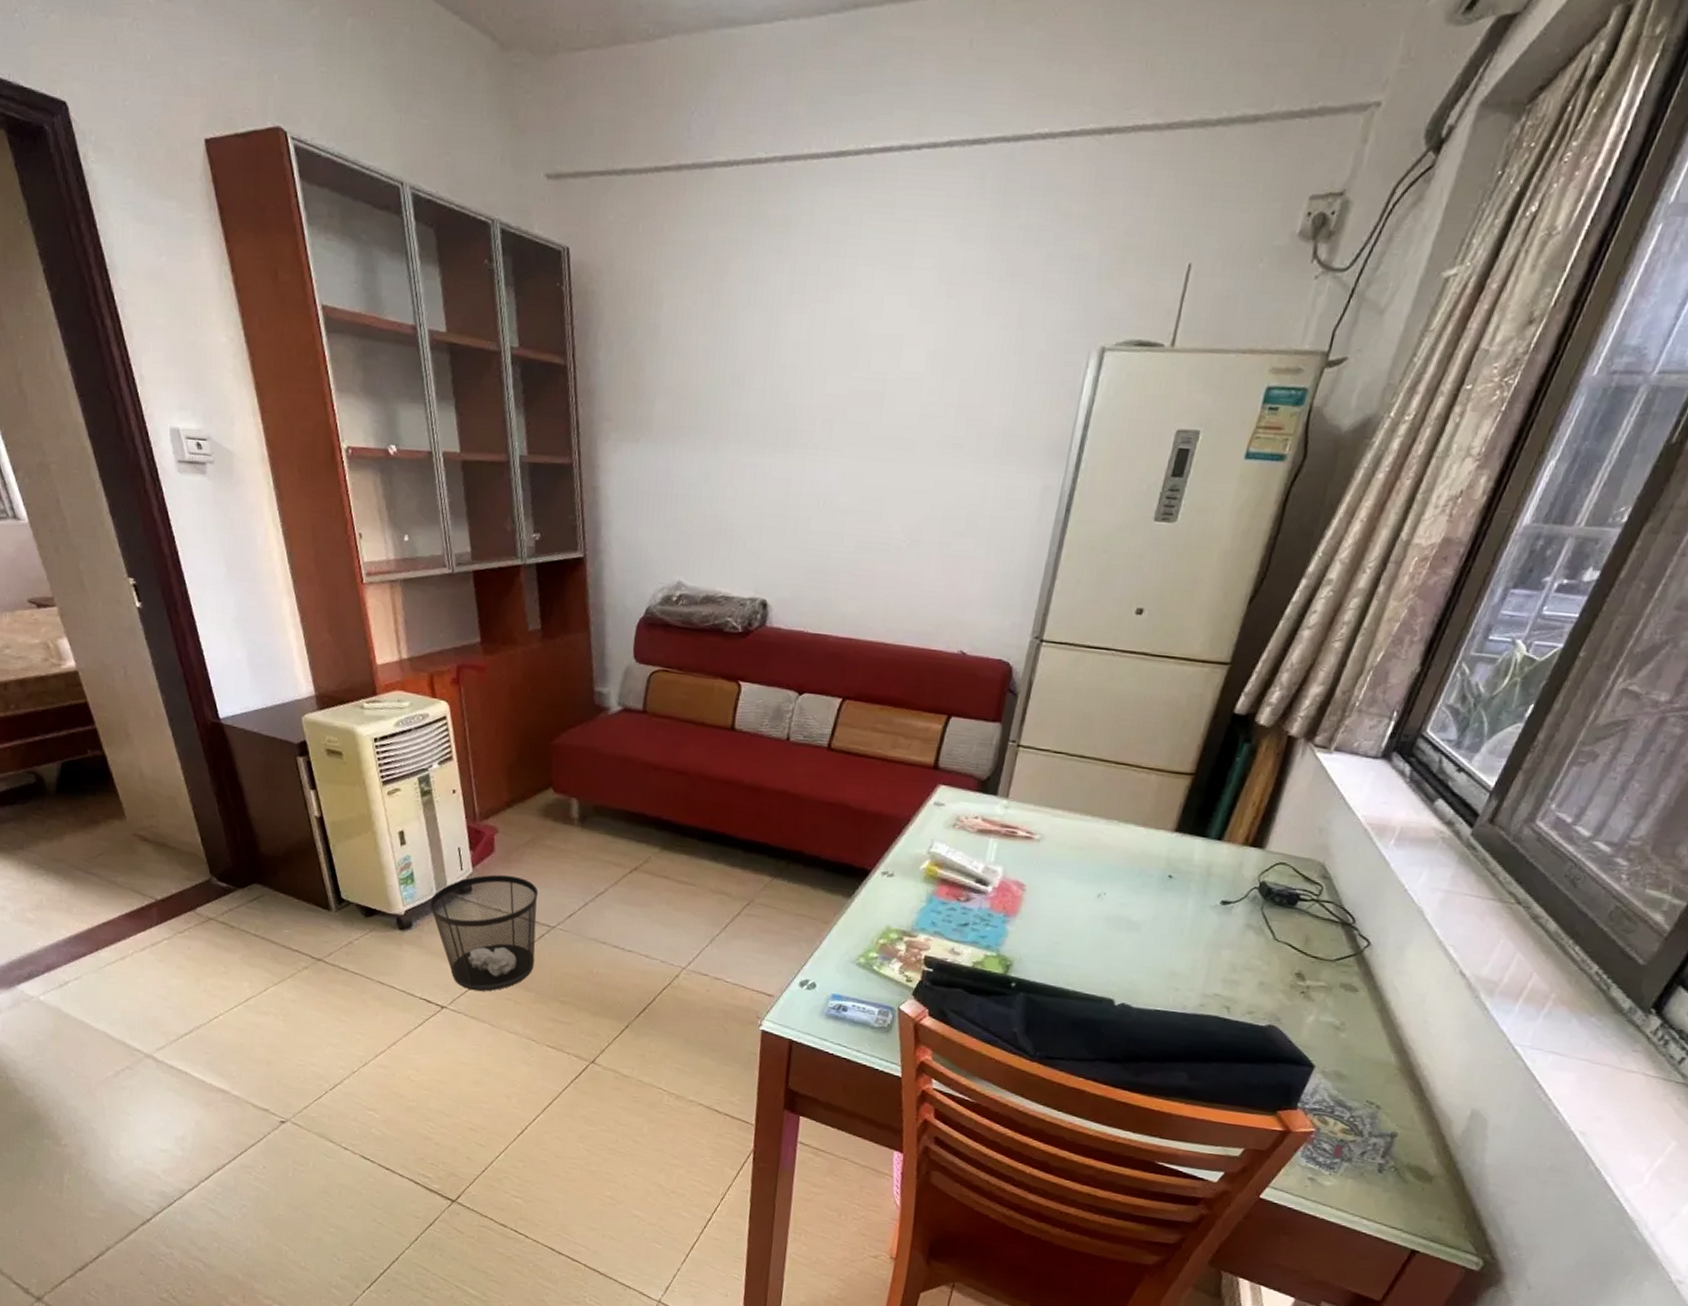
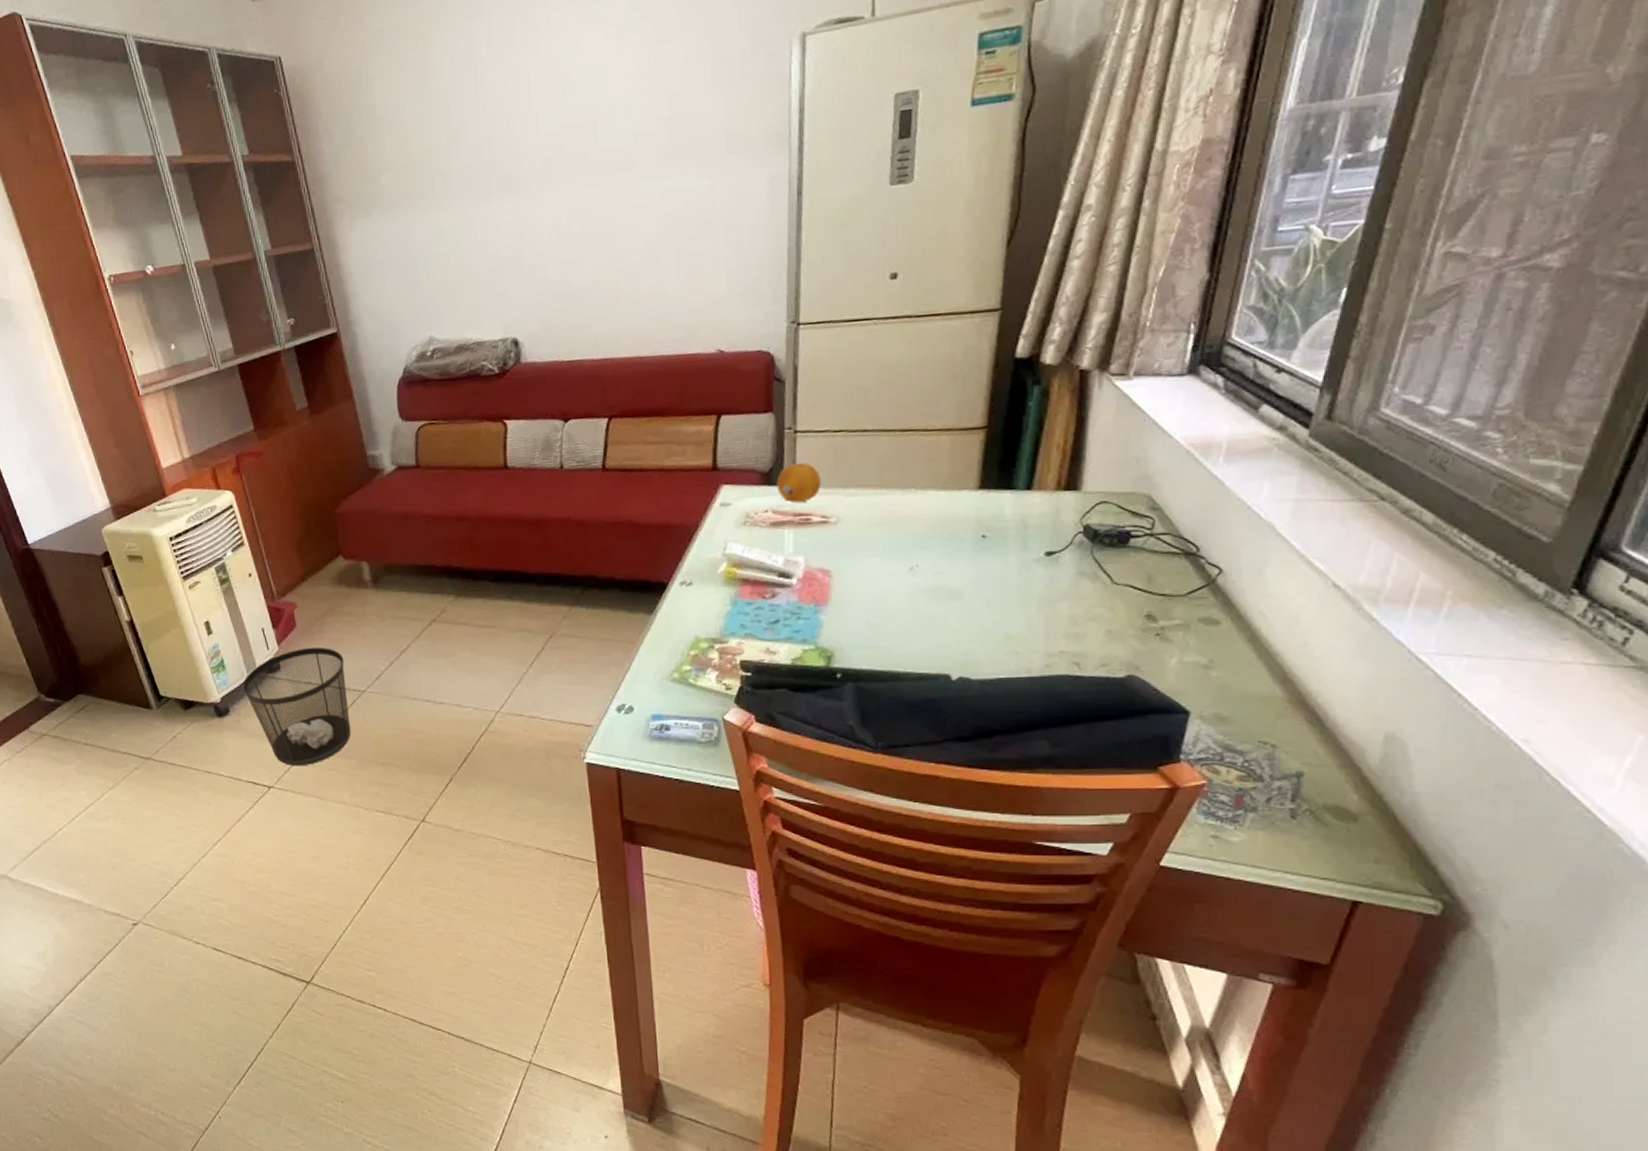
fruit: none [990,776,1034,816] -> present [776,463,822,503]

